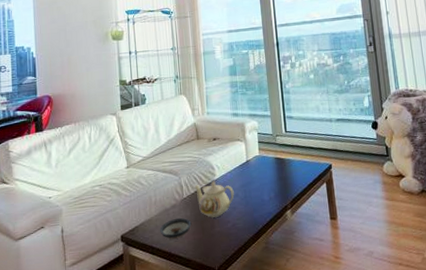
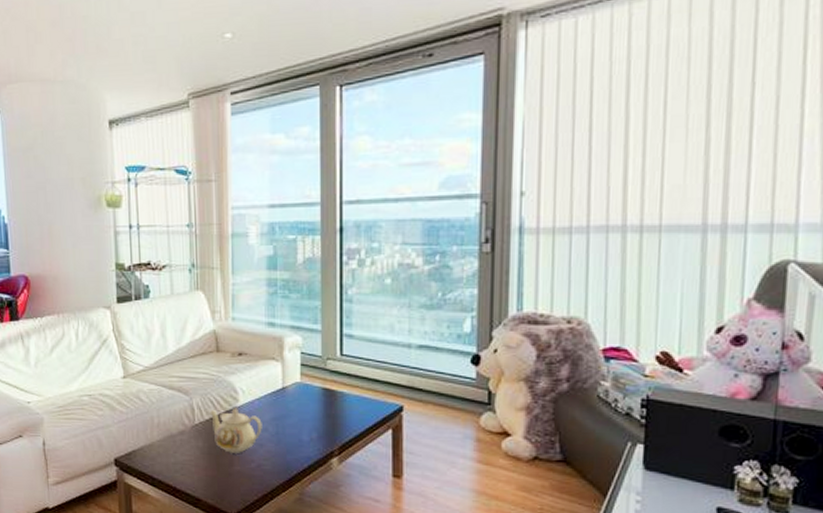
saucer: present [160,217,192,239] -> none [163,447,204,472]

